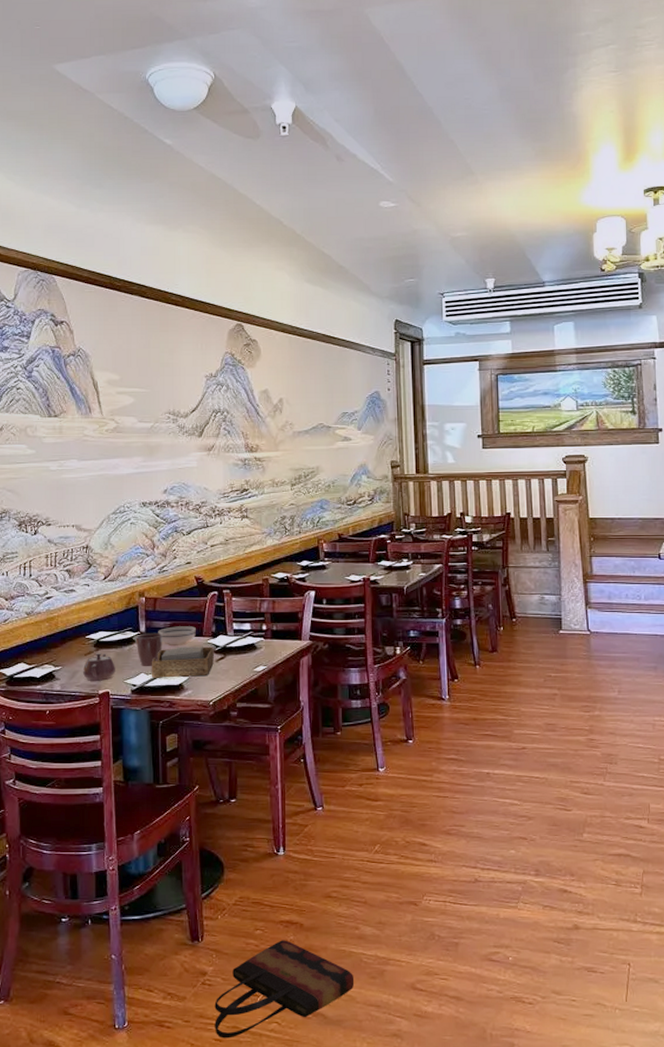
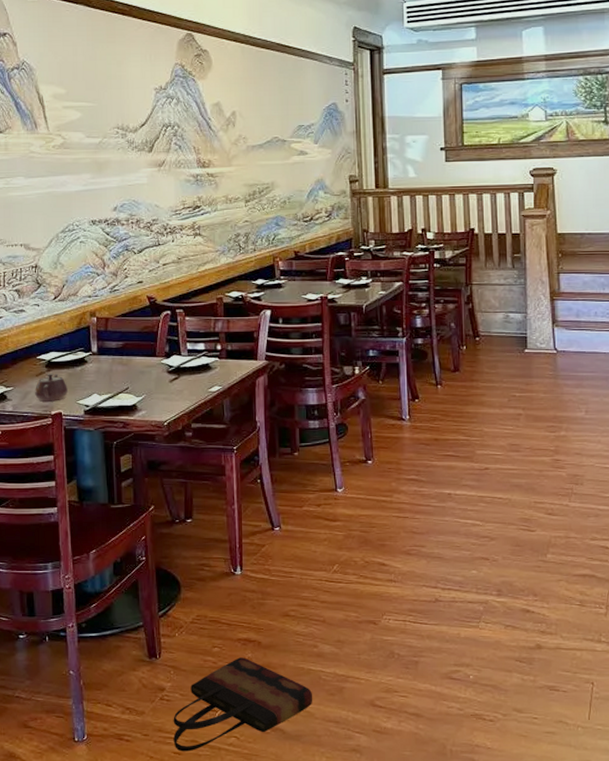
cup: present [135,634,163,666] -> none [87,354,115,387]
napkin holder: present [151,646,214,678] -> none [103,367,168,399]
bowl: present [158,626,196,645] -> none [110,346,149,366]

